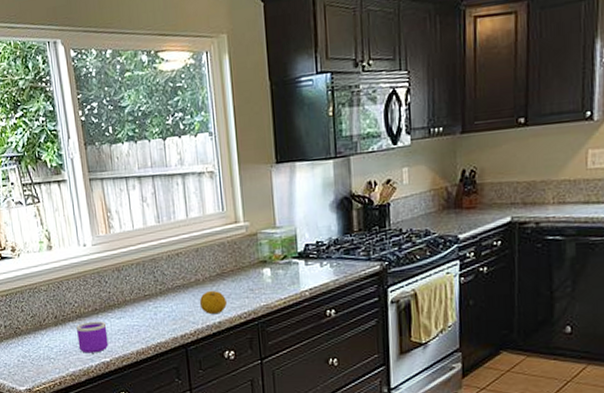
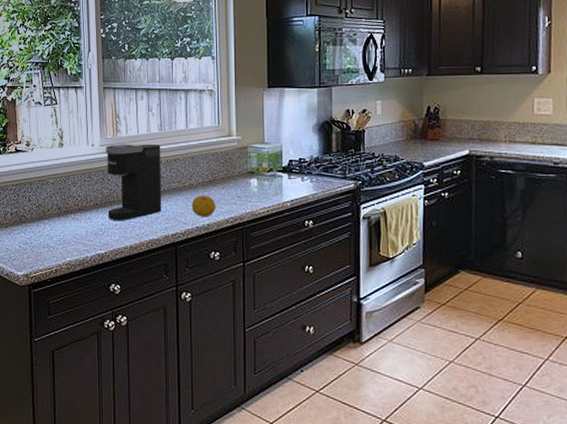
mug: present [77,321,109,353] -> none [77,215,105,245]
coffee maker: none [99,238,168,325] -> present [106,143,162,220]

